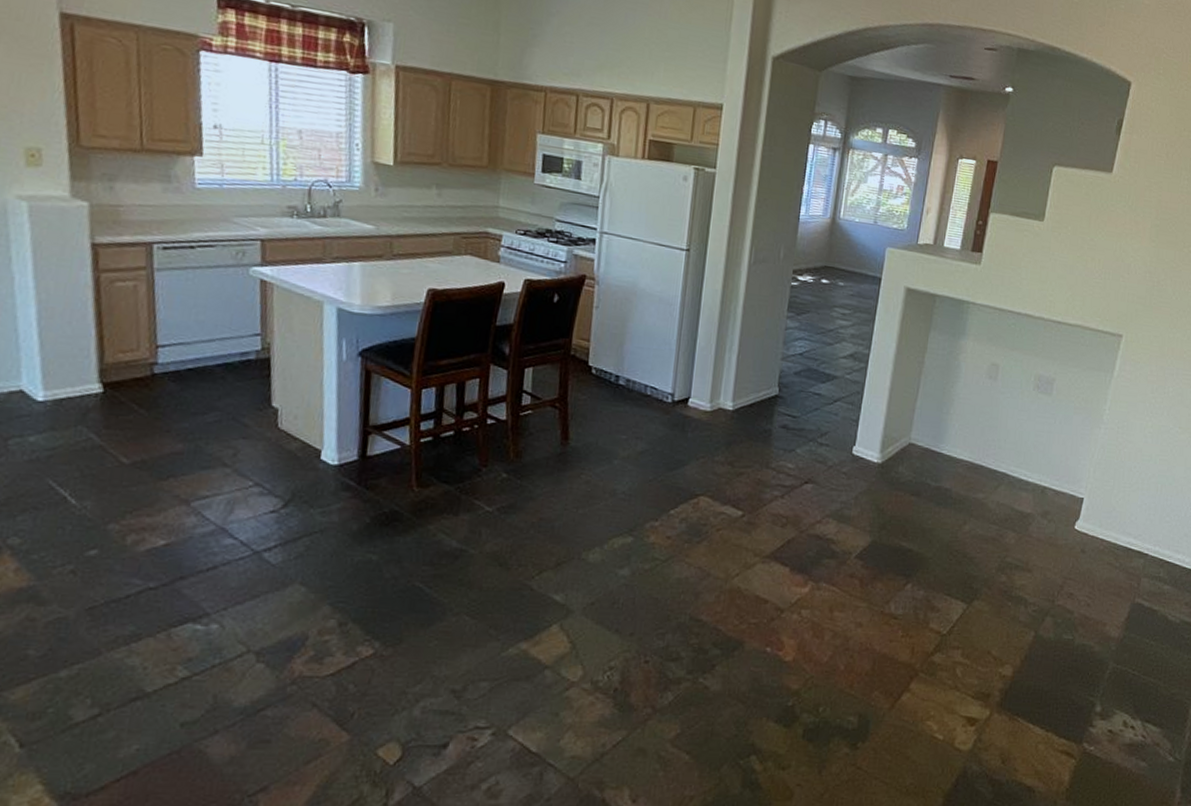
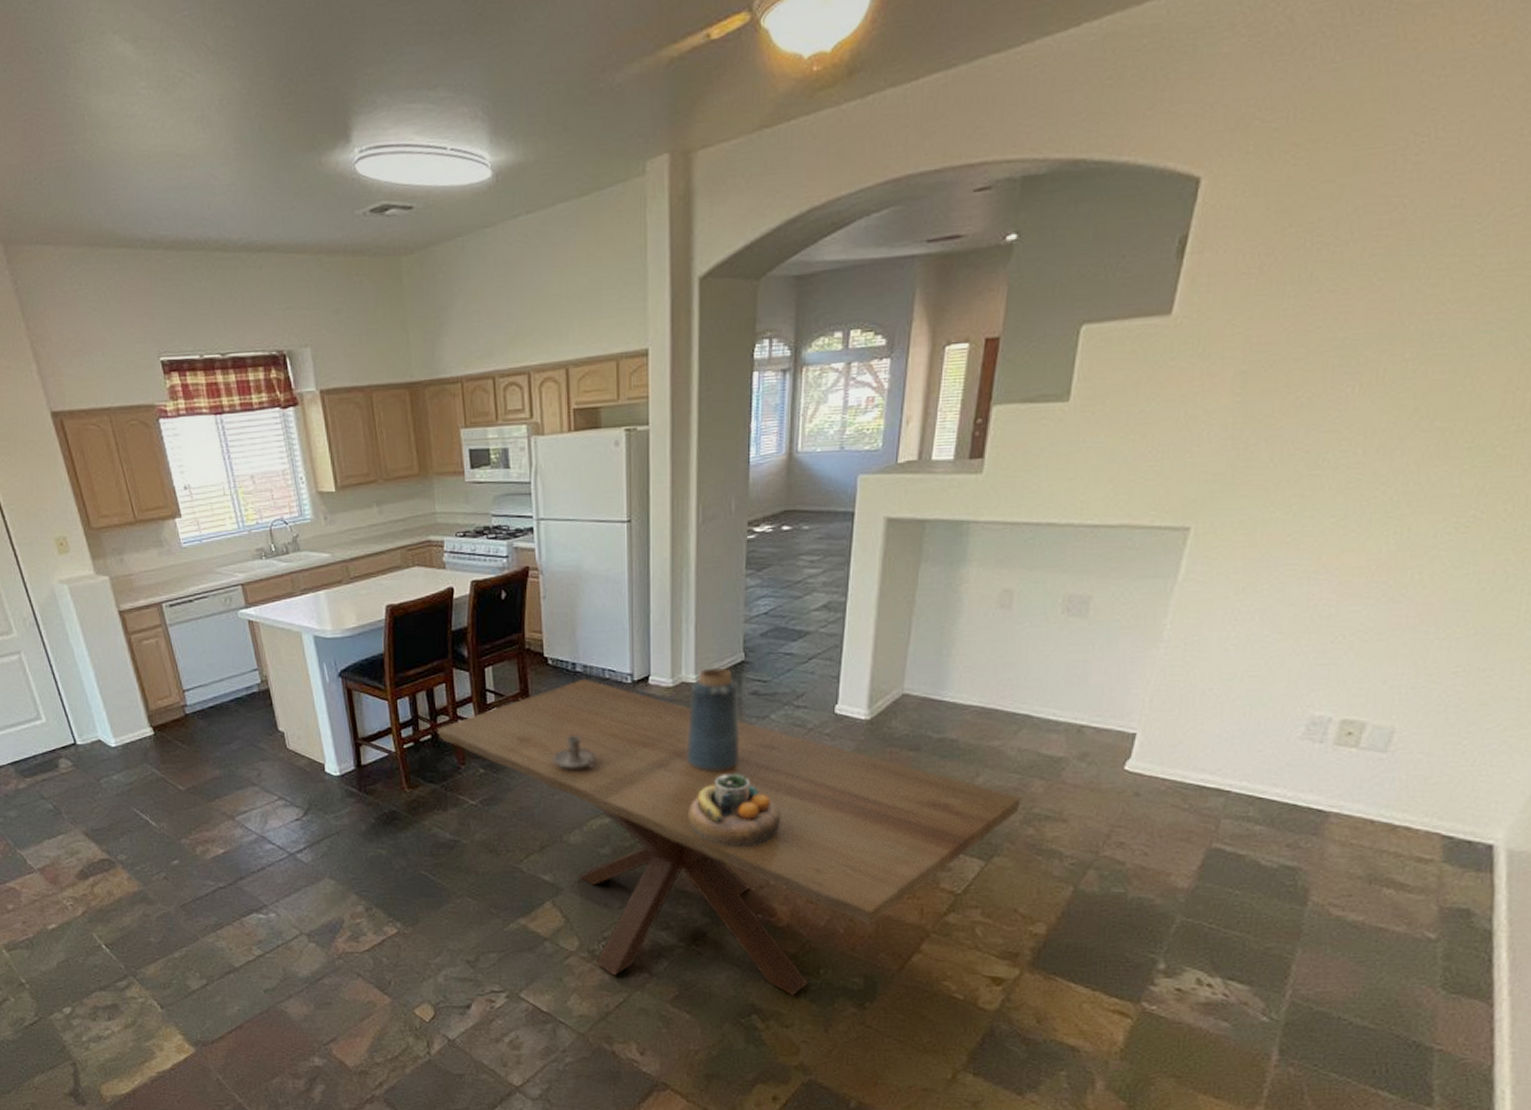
dining table: none [461,392,998,735] -> present [436,678,1022,996]
candle holder: none [582,448,628,484] -> present [553,736,596,769]
decorative bowl: none [710,502,797,578] -> present [688,773,781,848]
vase: none [716,397,771,500] -> present [687,667,740,772]

